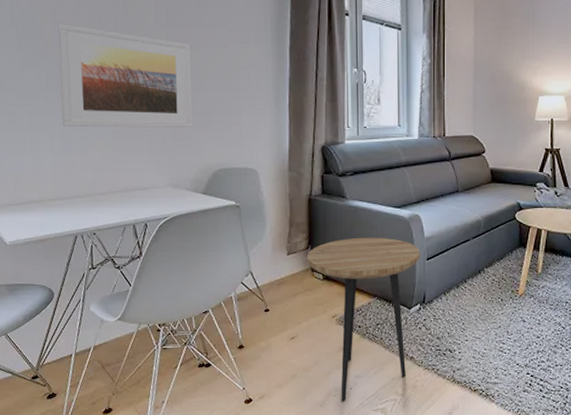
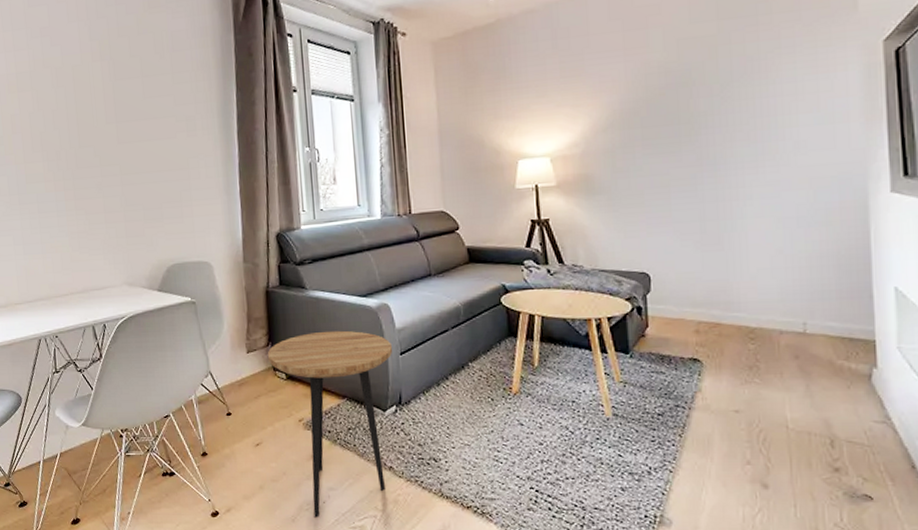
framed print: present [57,23,193,128] -> none [16,128,145,230]

